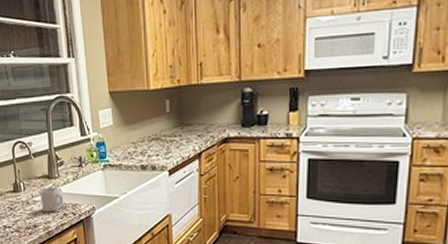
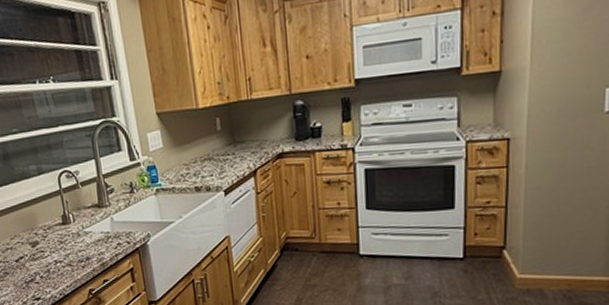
cup: present [39,186,63,213] -> none [90,215,116,244]

